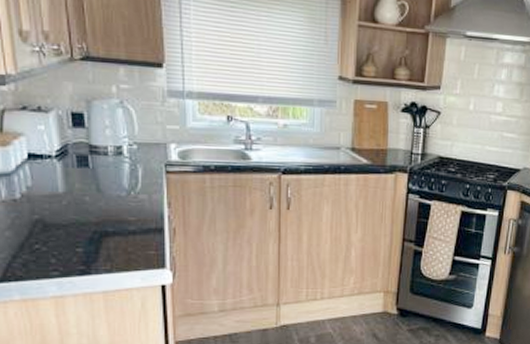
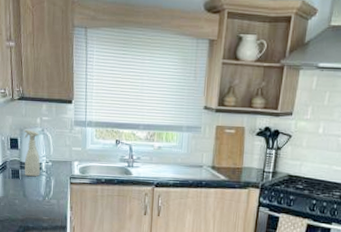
spray bottle: none [93,100,121,165] -> present [24,129,41,177]

